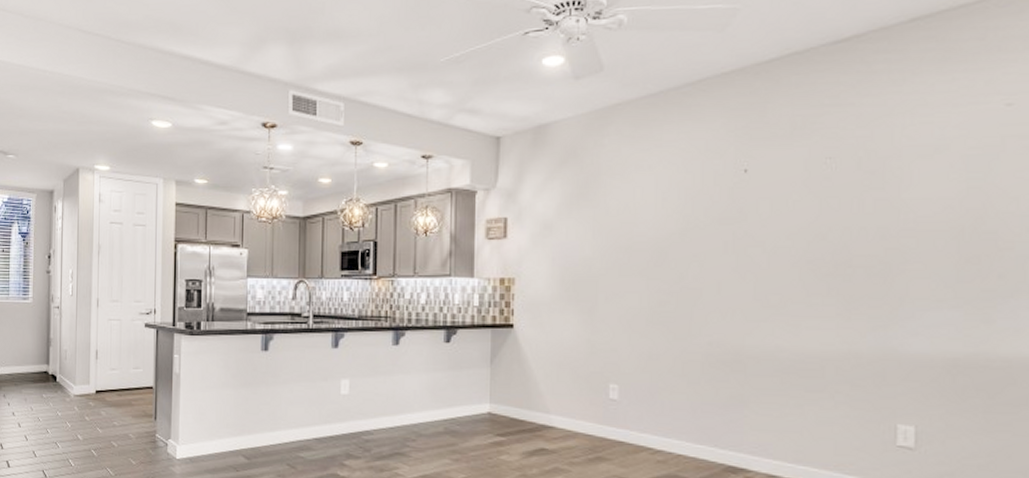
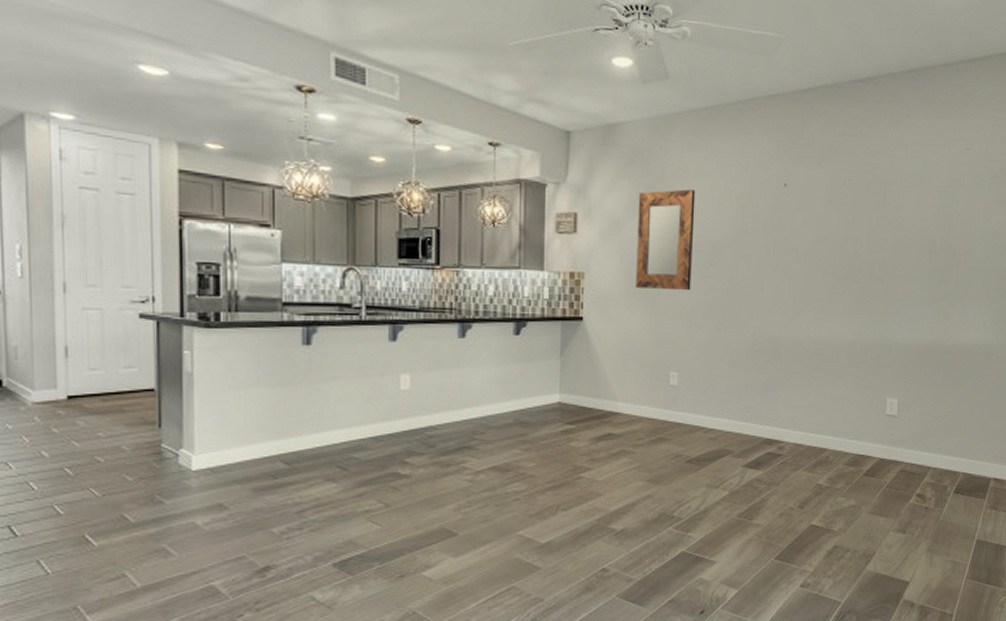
home mirror: none [570,185,636,295] -> present [636,189,696,291]

